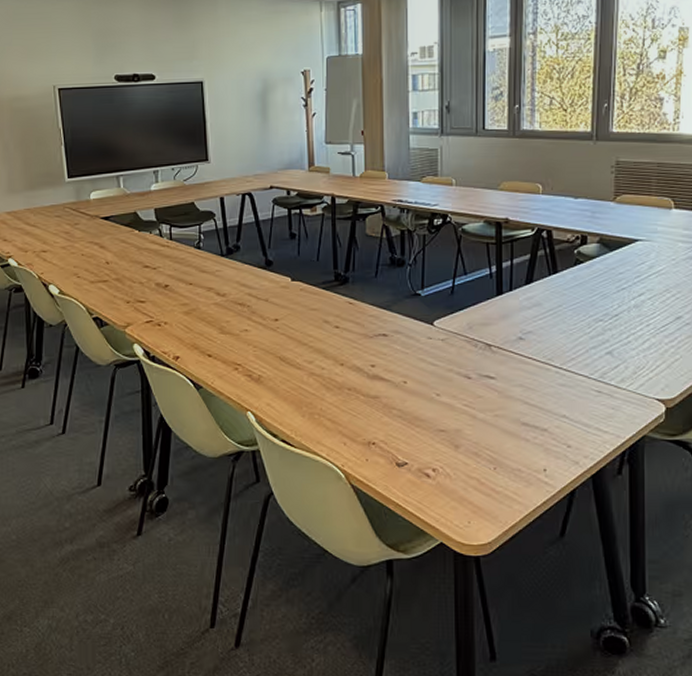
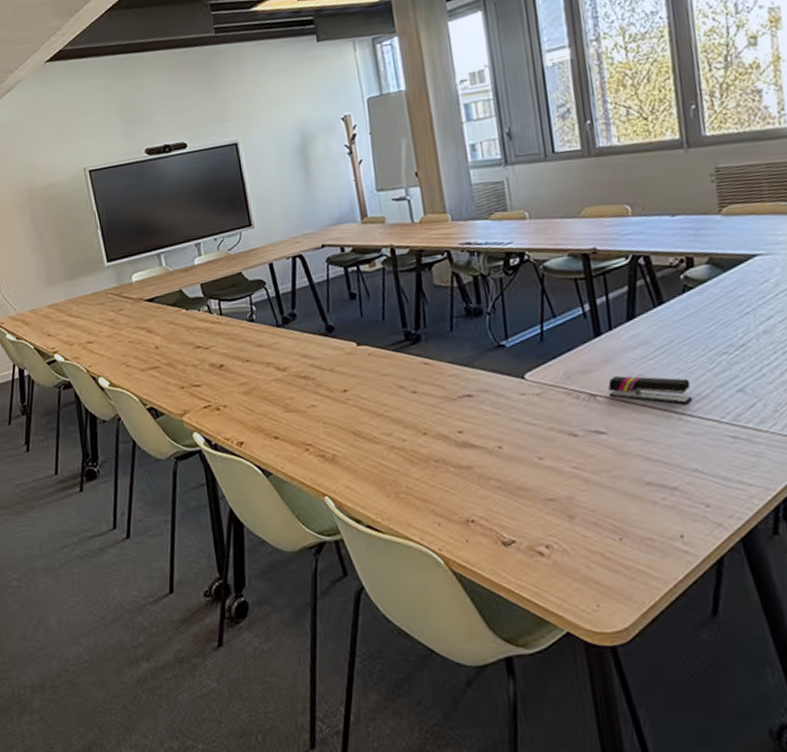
stapler: none [501,331,570,360] -> present [607,376,693,405]

